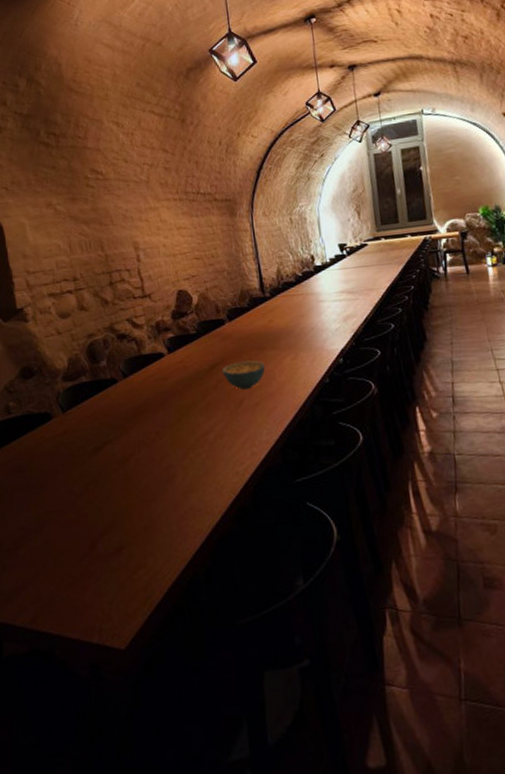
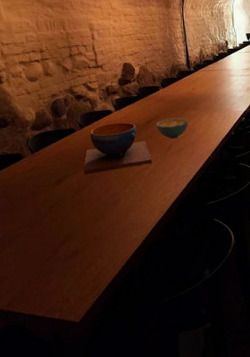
decorative bowl: none [128,368,218,440] -> present [83,122,152,175]

